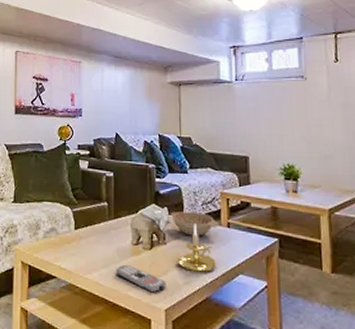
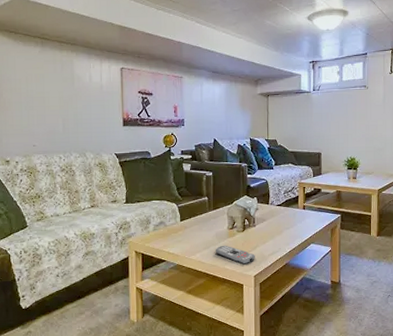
decorative bowl: present [170,211,219,236] -> none [259,199,296,218]
candle holder: present [177,223,216,273] -> none [263,208,294,246]

